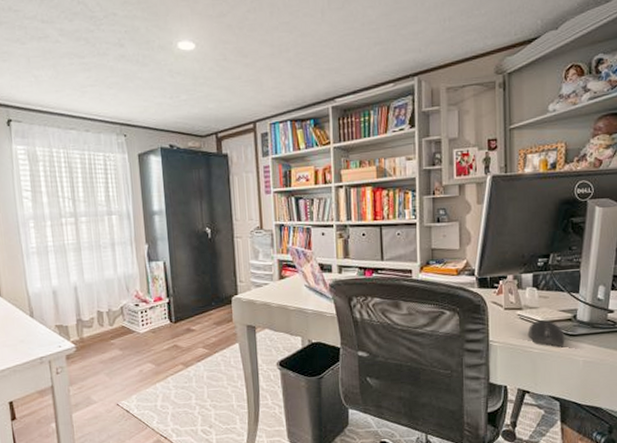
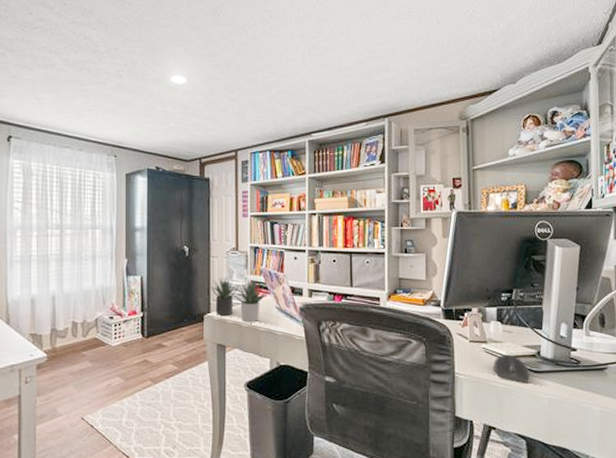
succulent plant: none [236,257,296,303] -> present [210,276,268,323]

